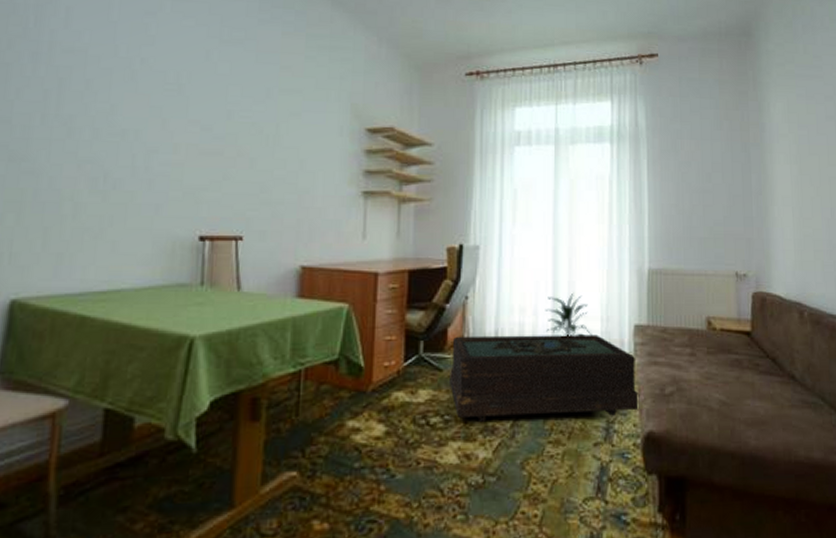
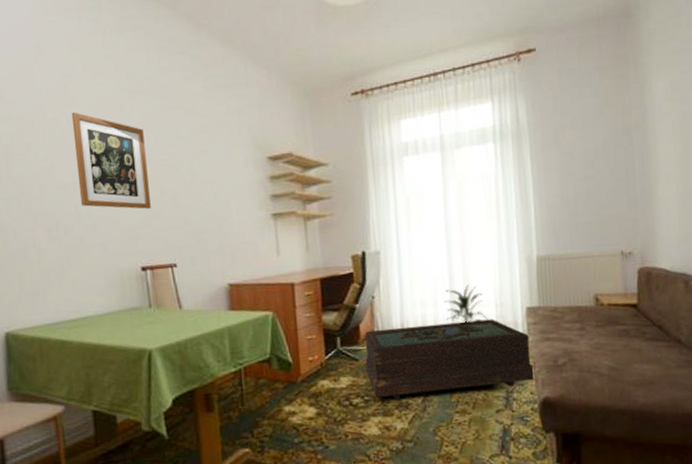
wall art: none [139,52,229,170] -> present [71,111,151,209]

